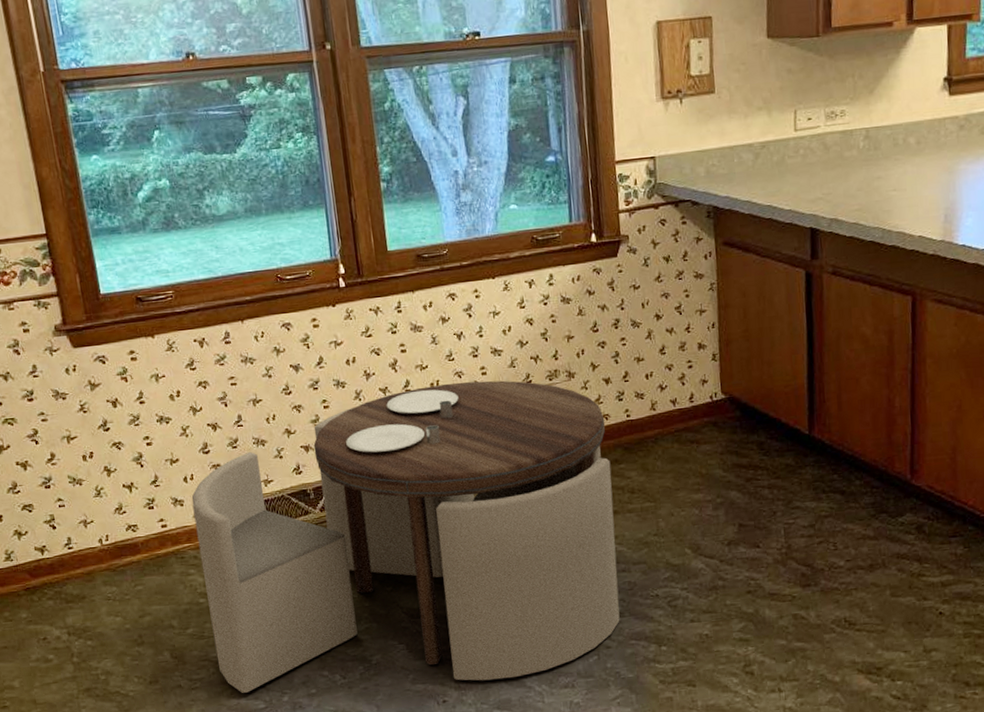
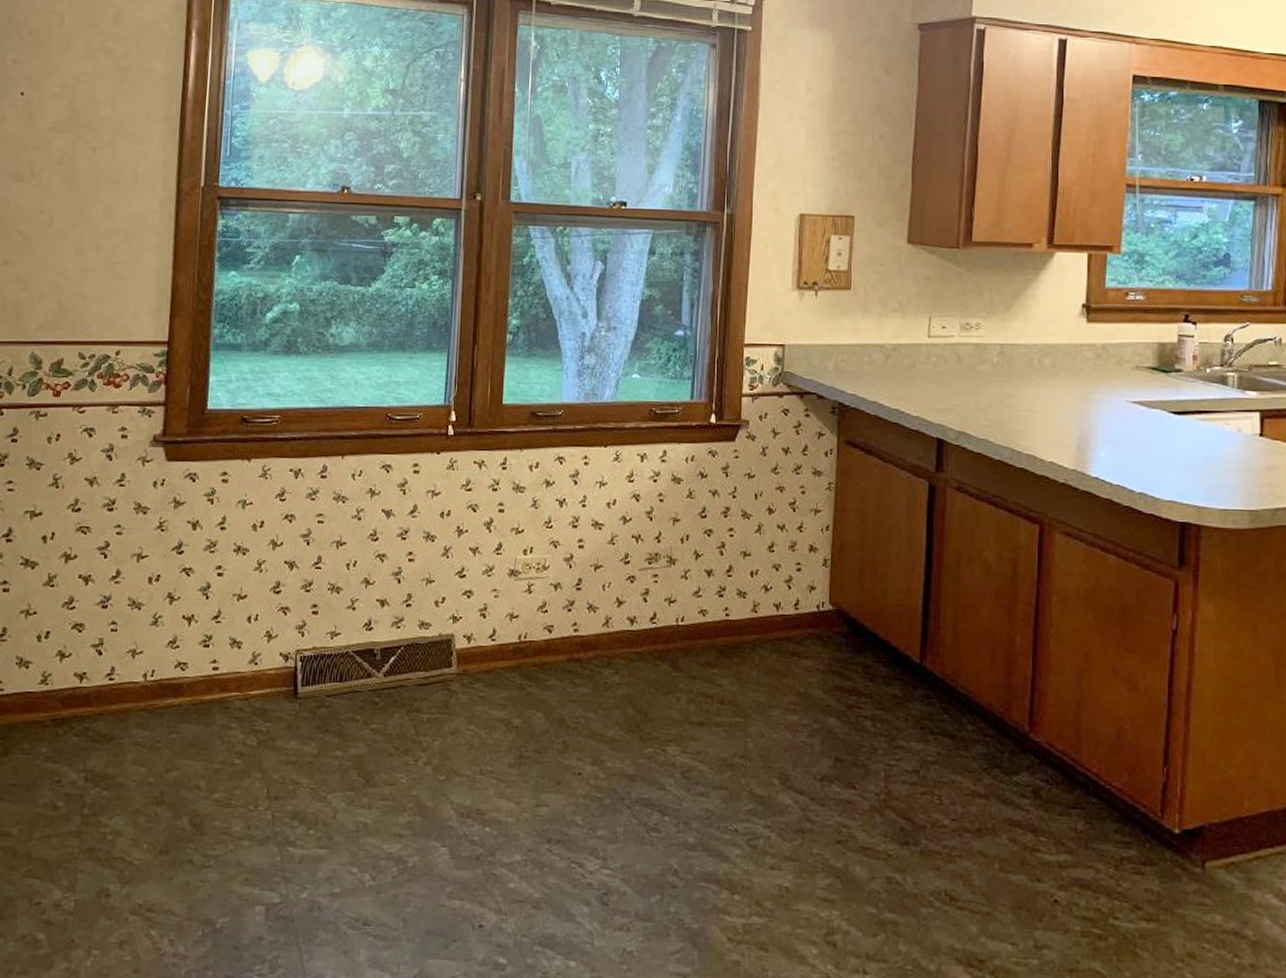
dining set: present [191,380,620,693] -> none [238,552,702,909]

